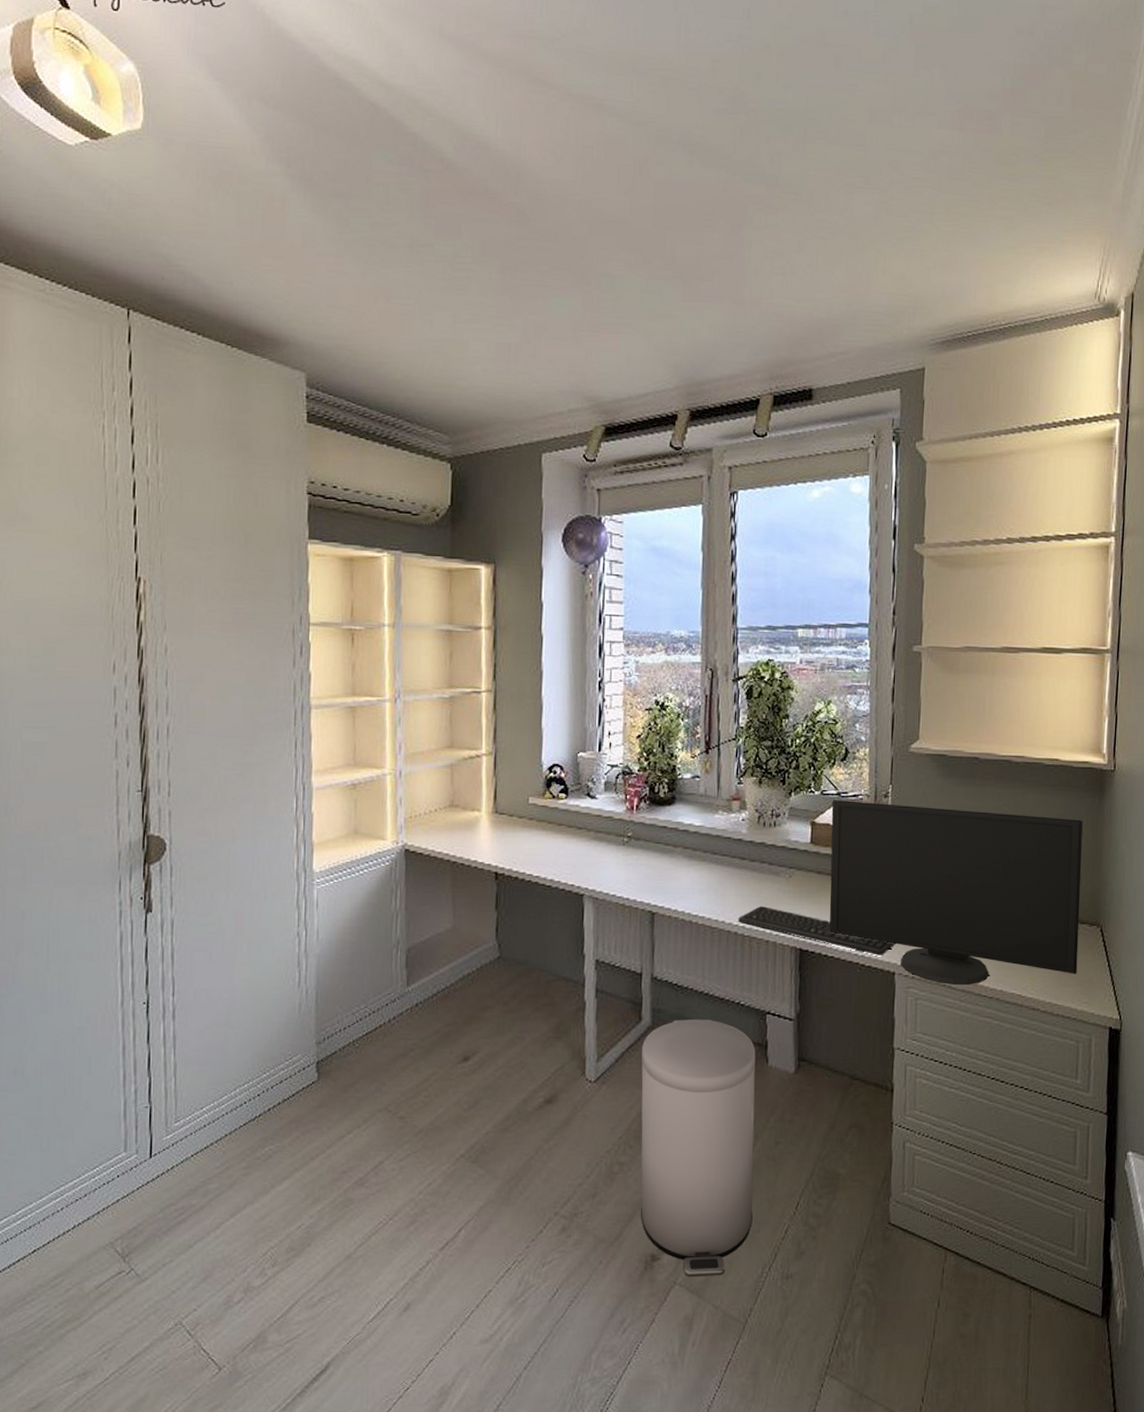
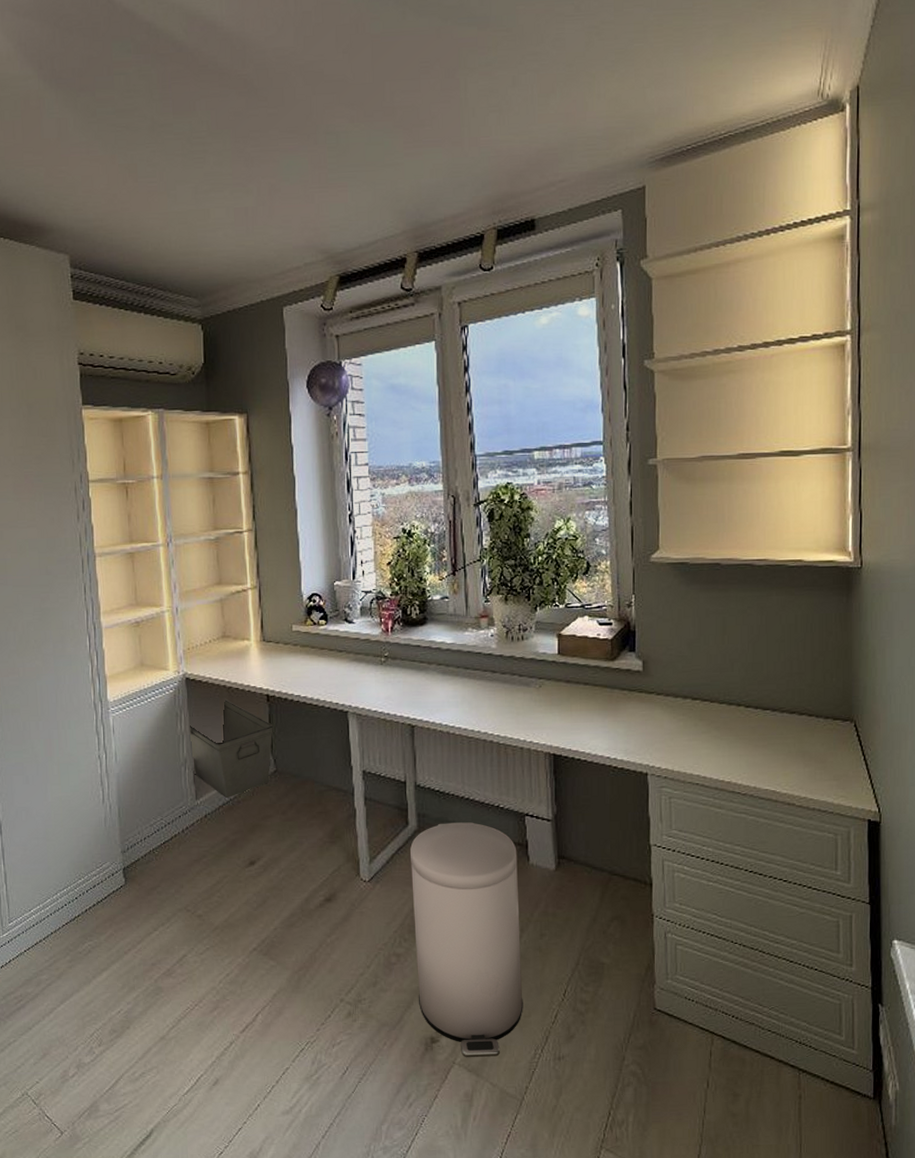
storage bin: none [405,874,500,986] -> present [190,698,273,799]
computer keyboard: present [738,906,896,956] -> none [493,715,647,758]
computer monitor: present [829,799,1083,986] -> none [576,611,832,784]

